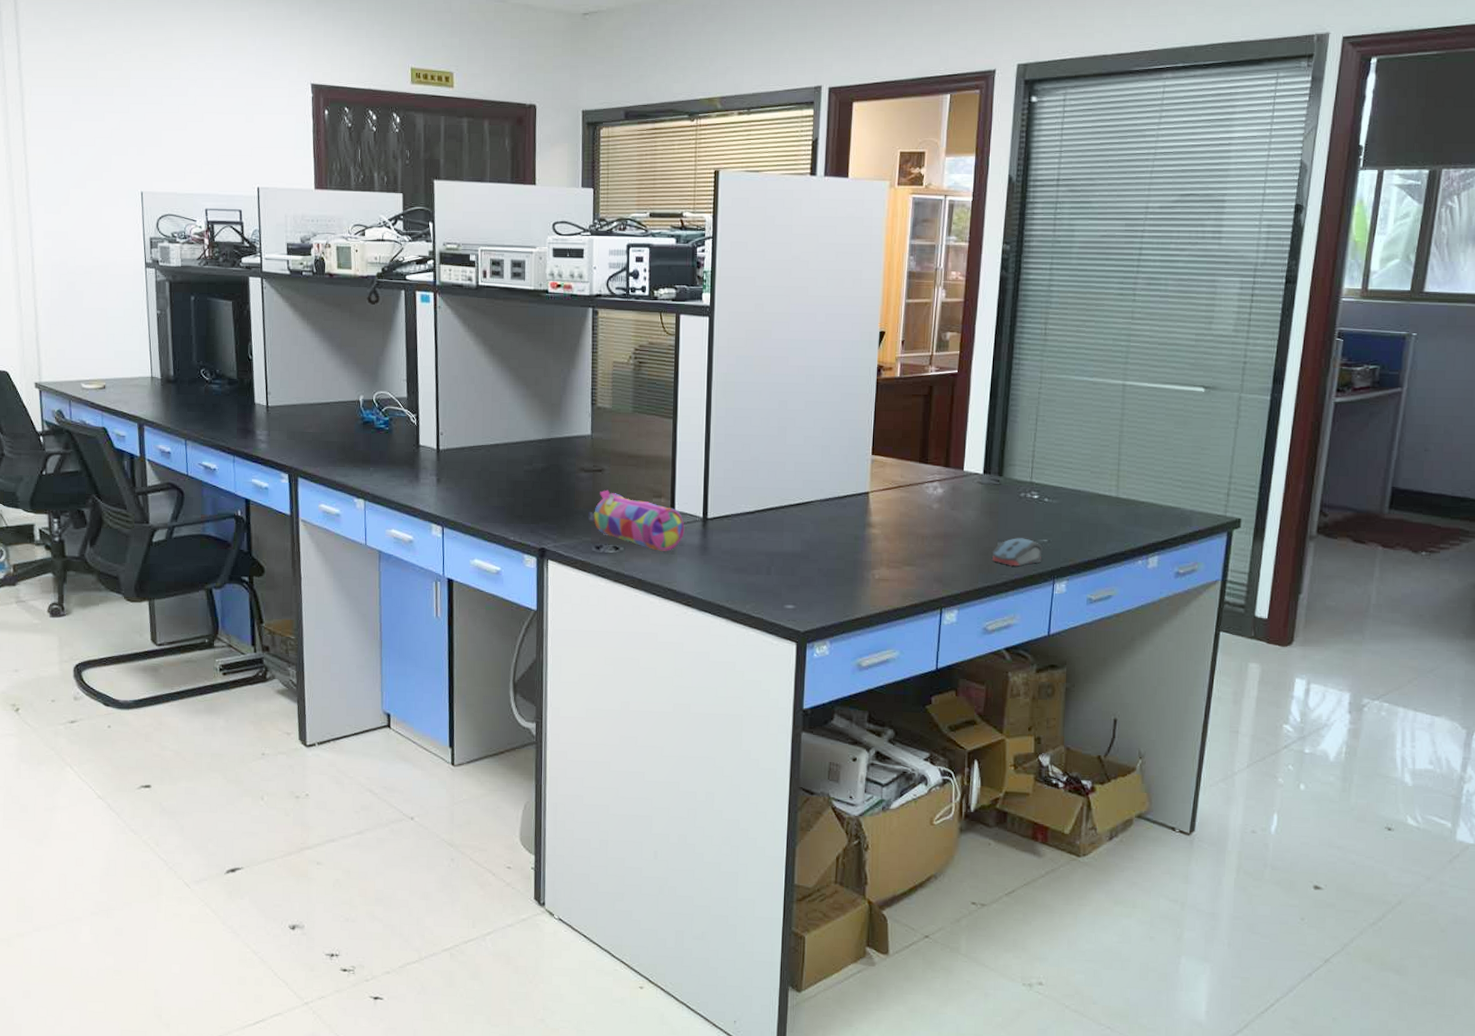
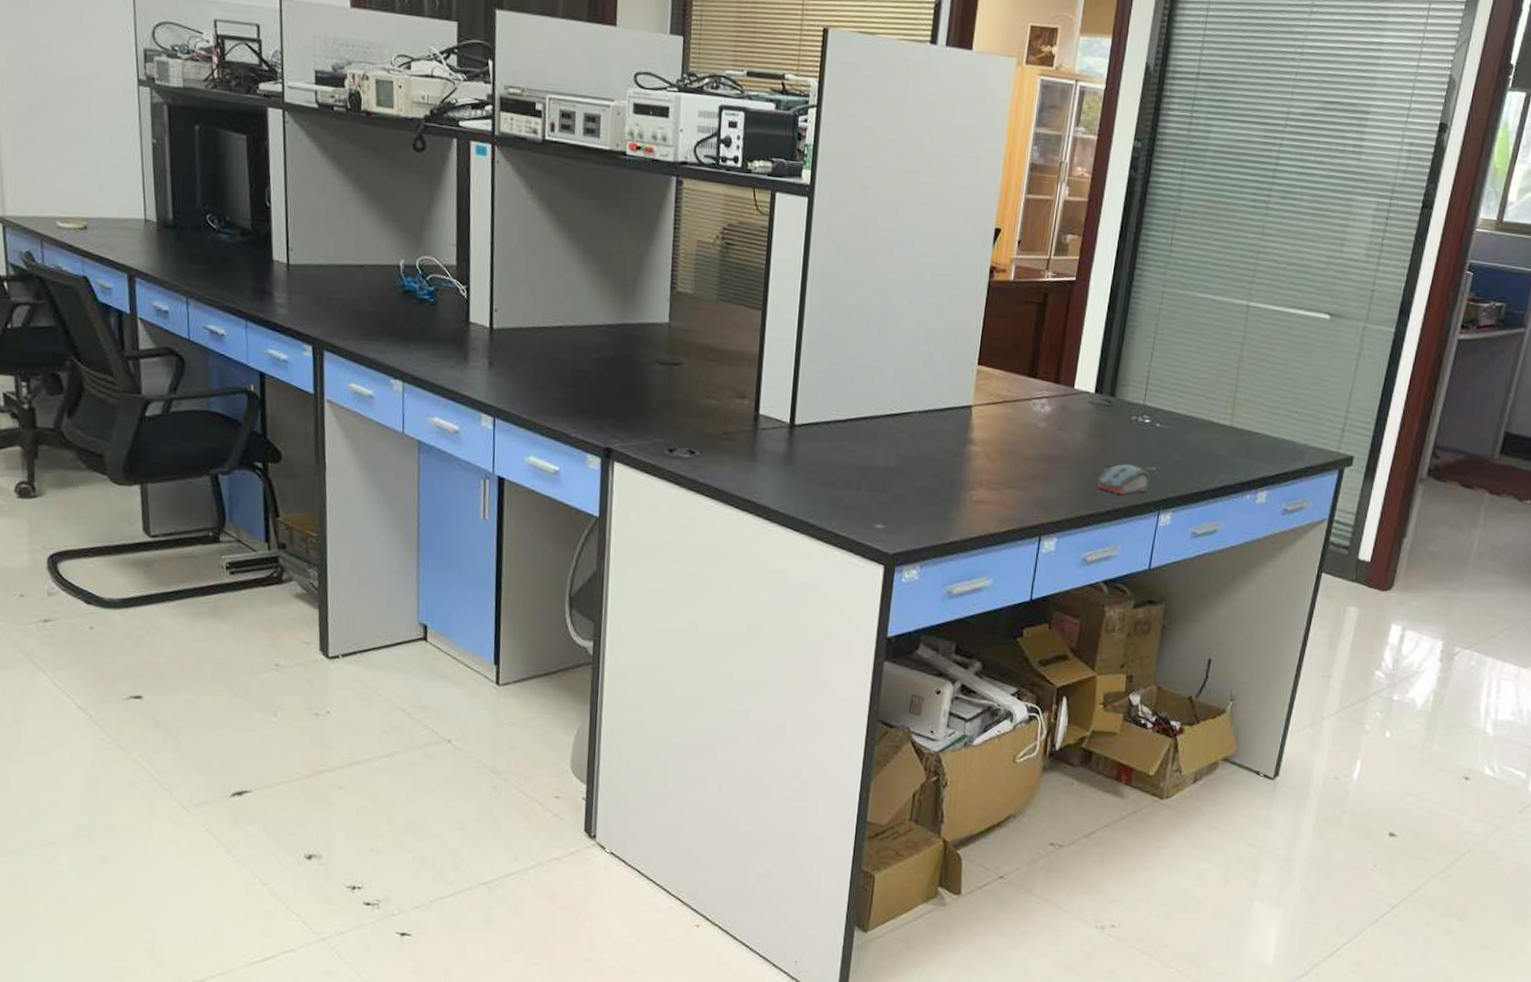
pencil case: present [588,490,685,551] -> none [661,386,769,459]

